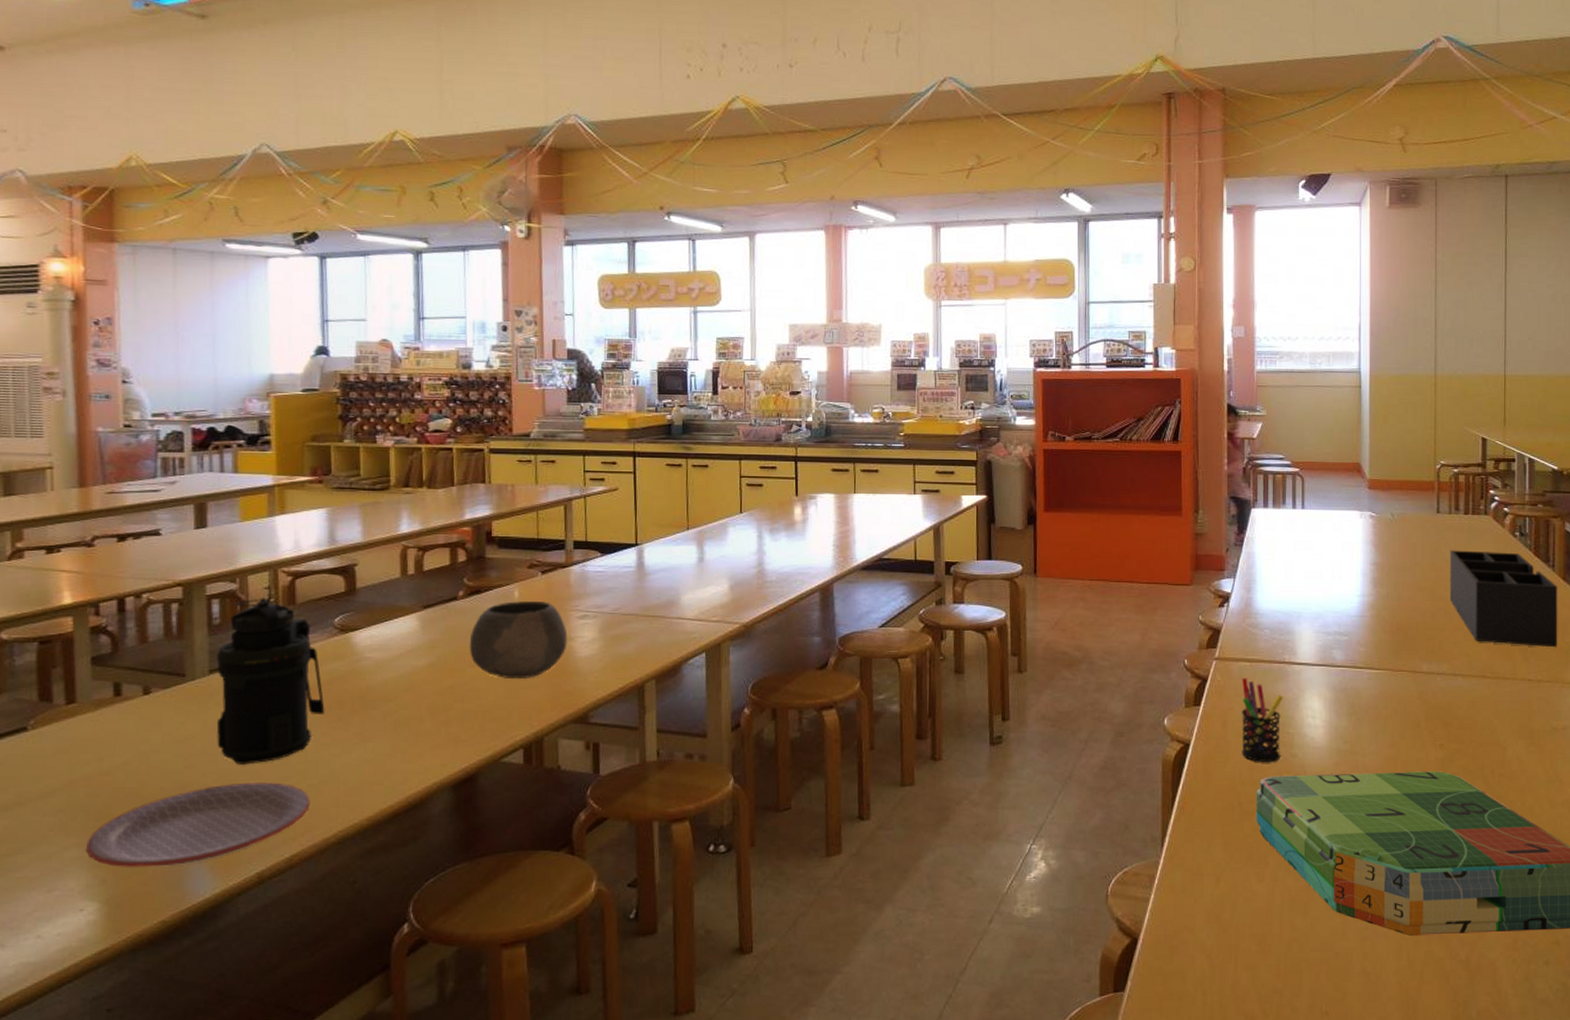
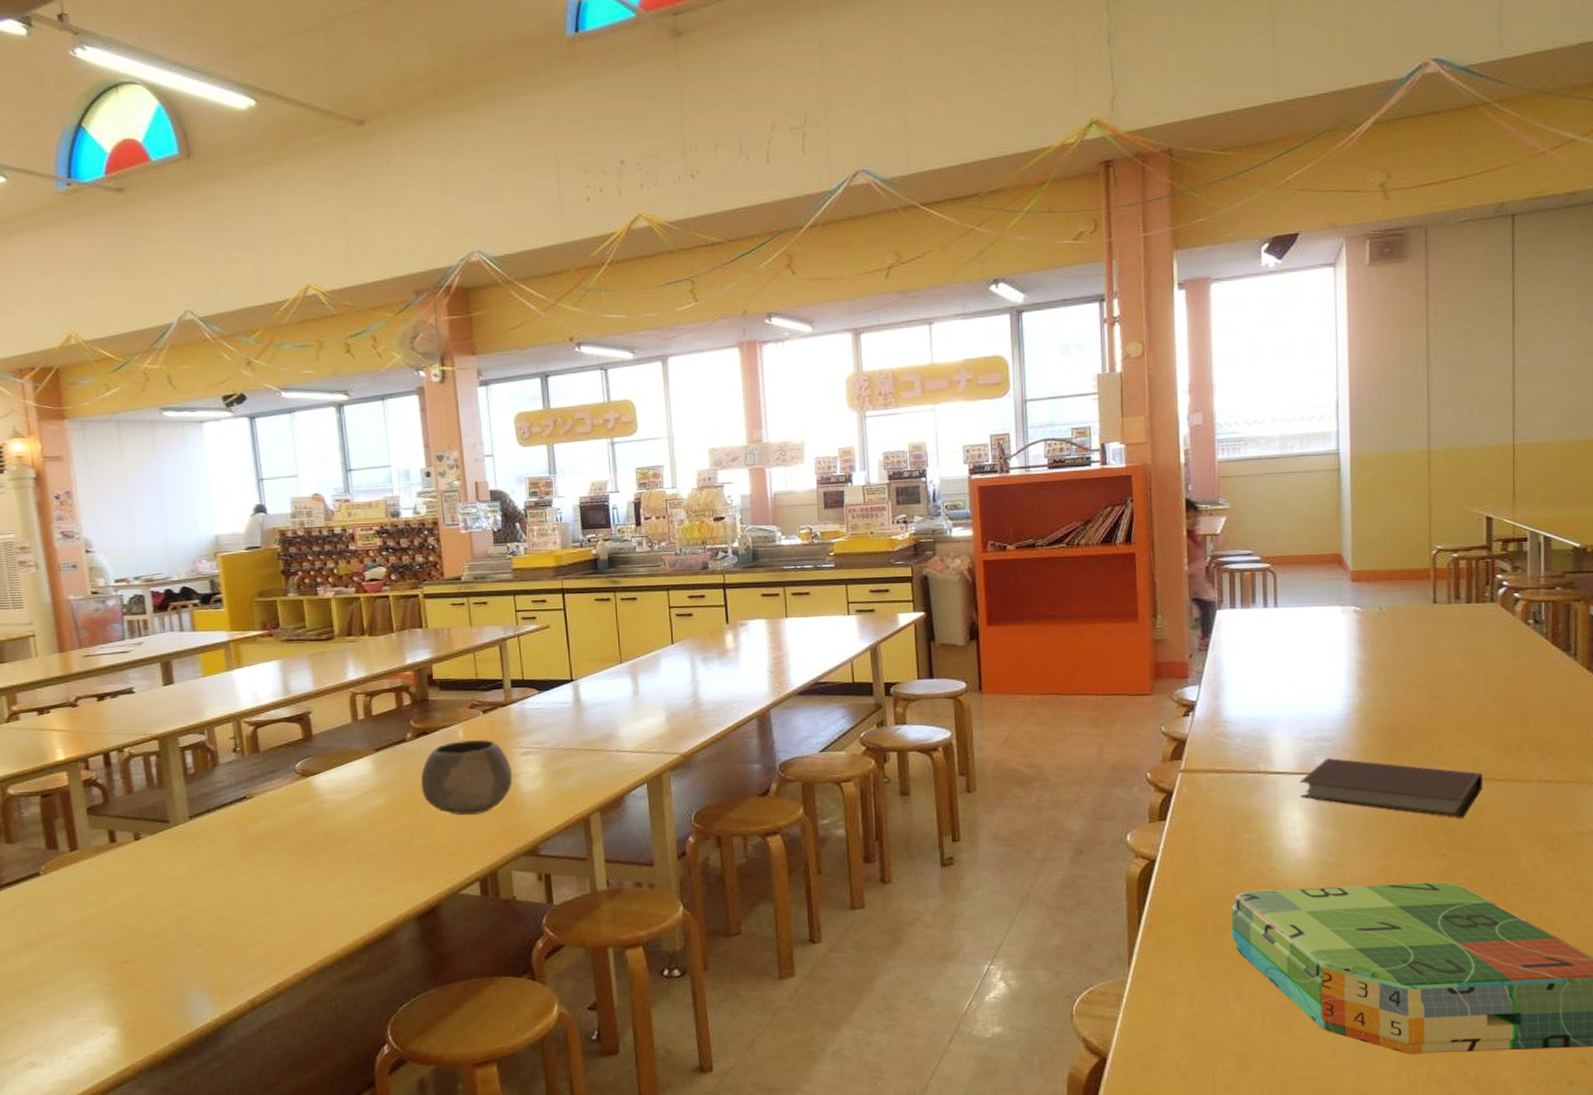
plate: present [86,782,310,867] -> none [101,917,290,996]
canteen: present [216,598,325,765] -> none [194,747,295,902]
pen holder: present [1241,678,1283,762] -> none [1211,789,1259,877]
notebook: none [1319,652,1476,711] -> present [1299,758,1483,818]
desk organizer: present [1449,550,1558,648] -> none [1449,642,1582,745]

